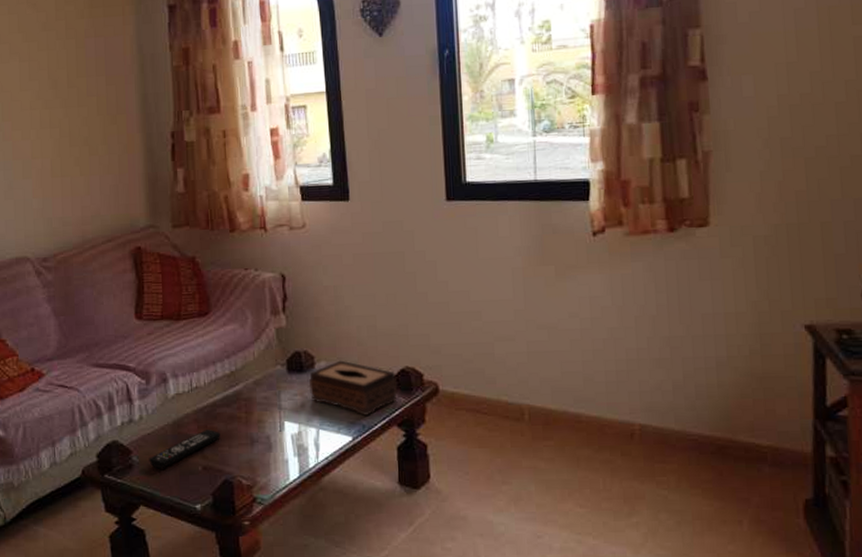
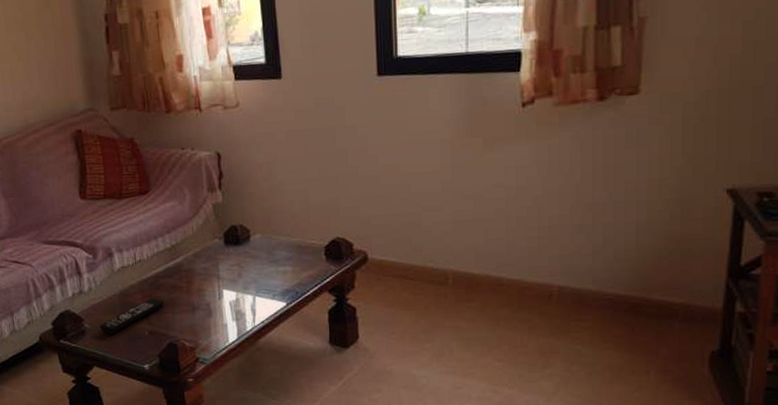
tissue box: present [308,360,397,415] -> none [245,232,328,283]

